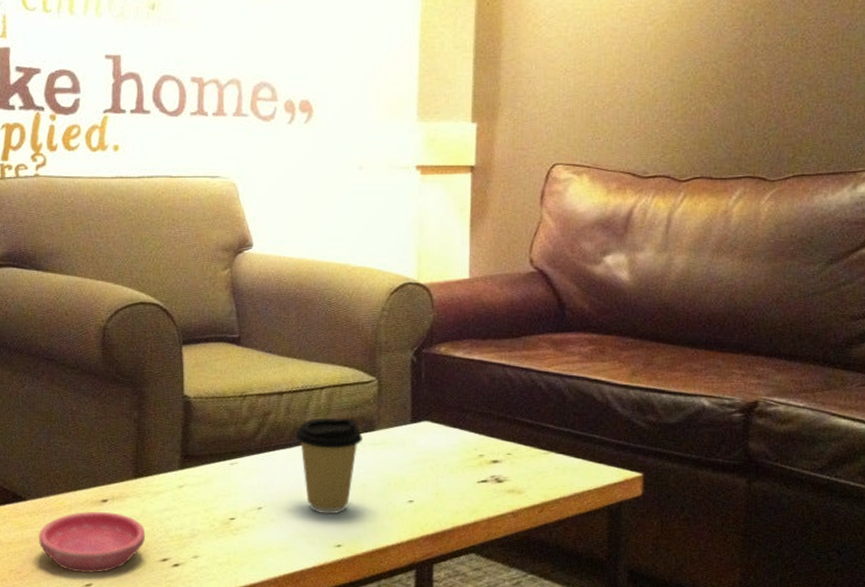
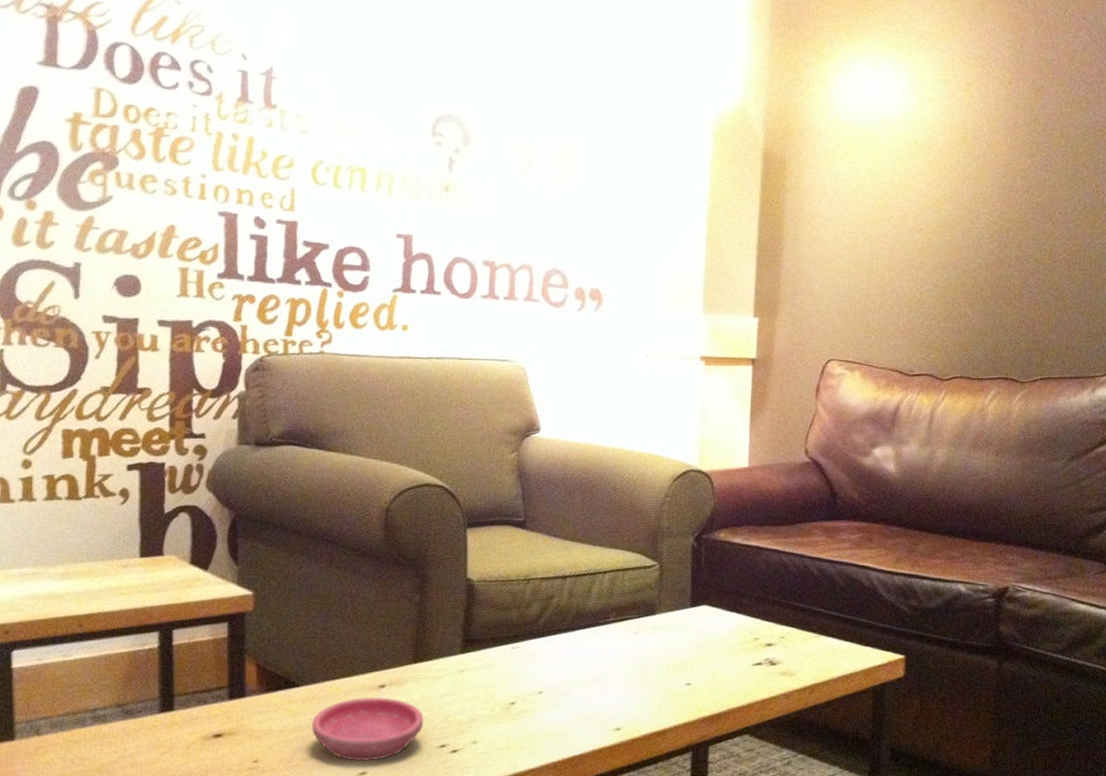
coffee cup: present [295,418,362,514] -> none [577,602,643,698]

